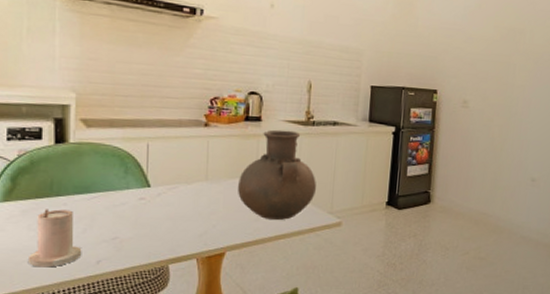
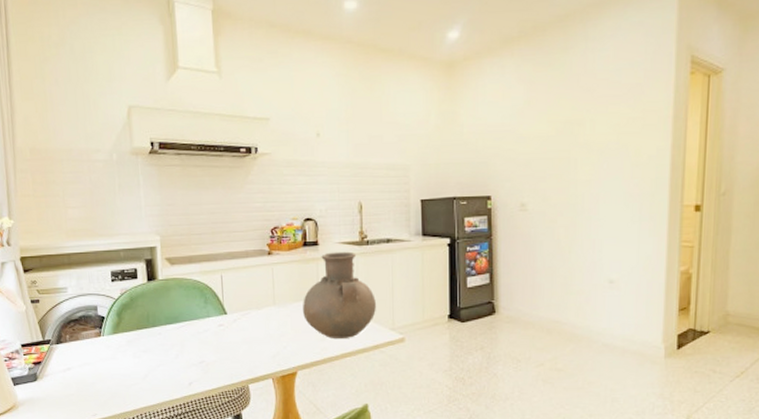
candle: present [29,209,82,268] -> none [136,338,177,390]

